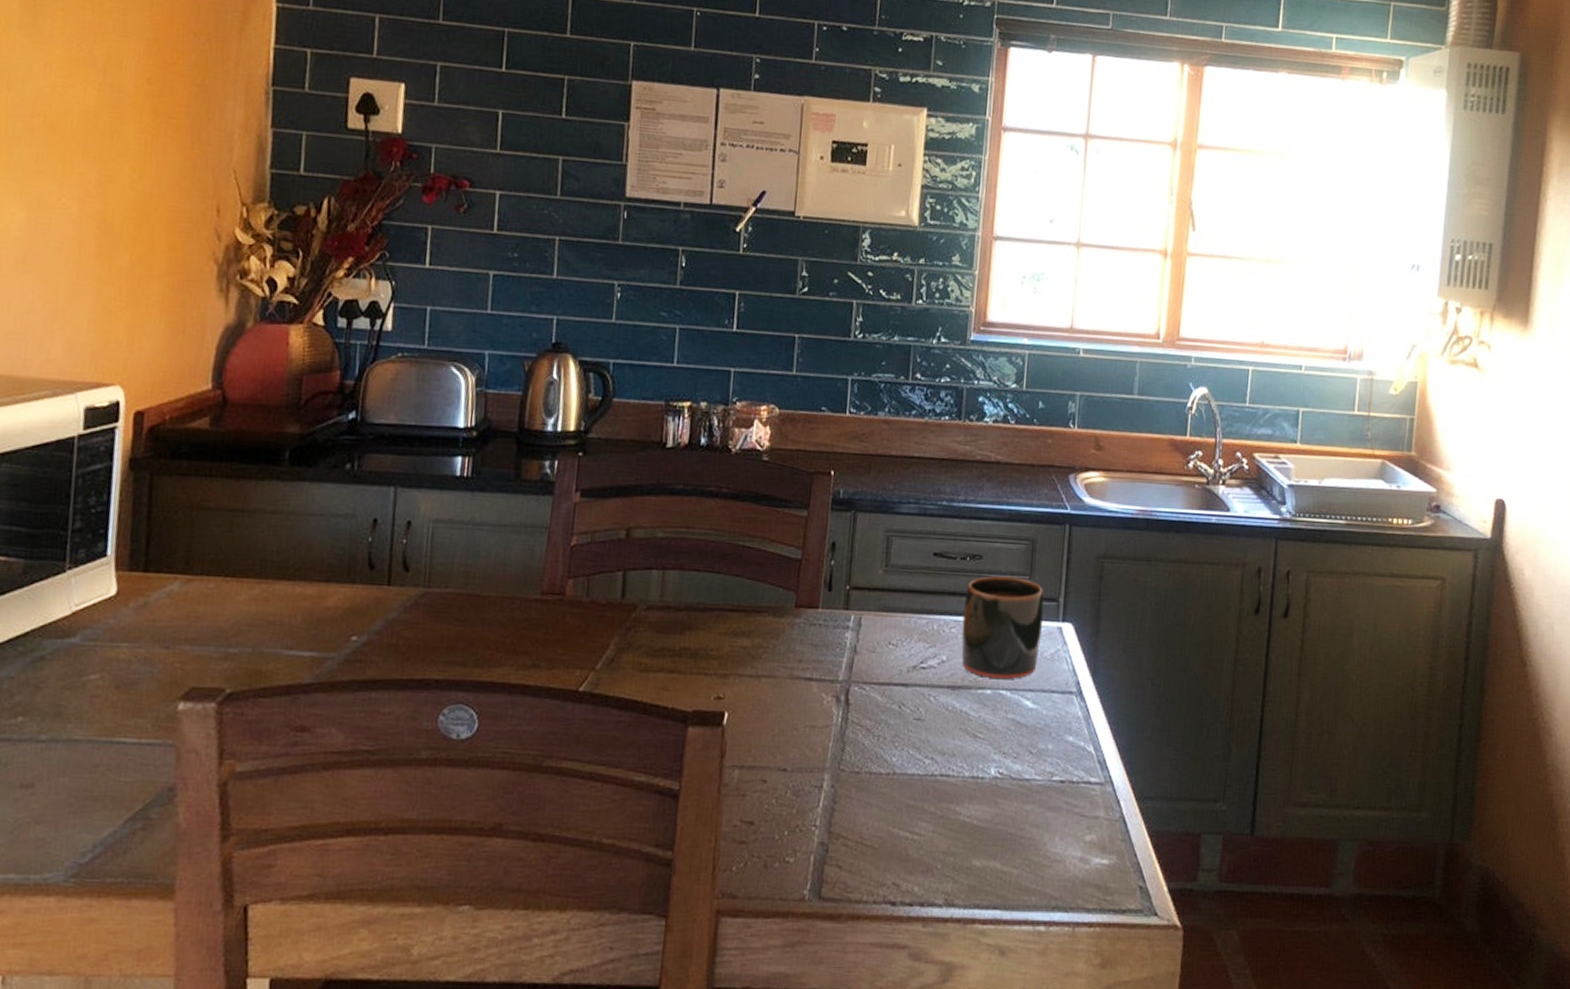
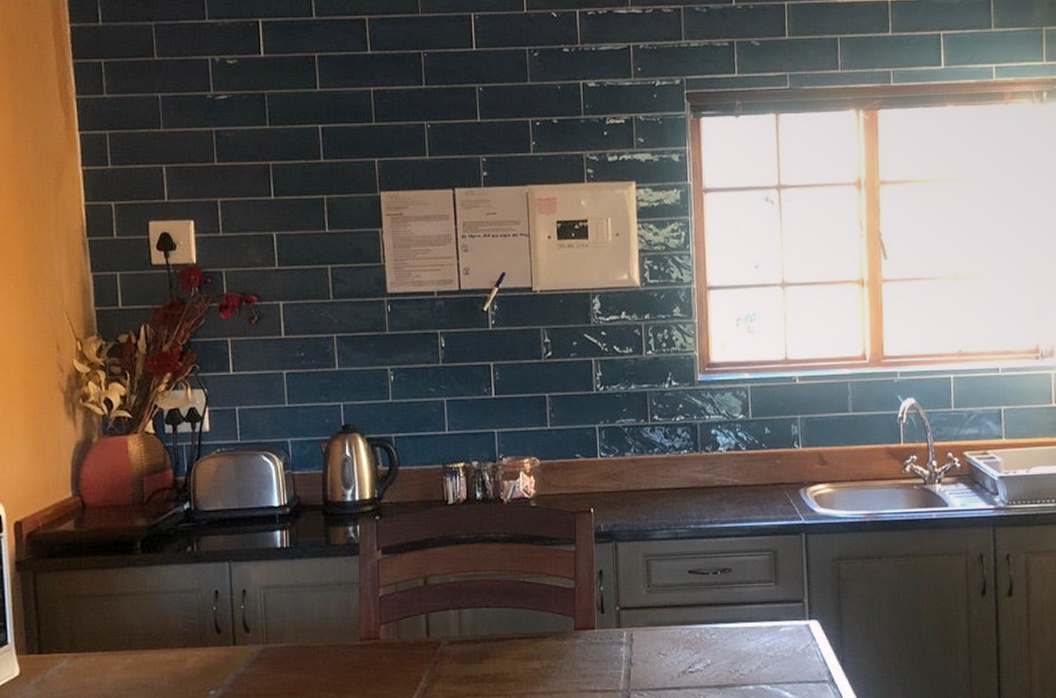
mug: present [961,576,1044,680] -> none [720,585,792,676]

